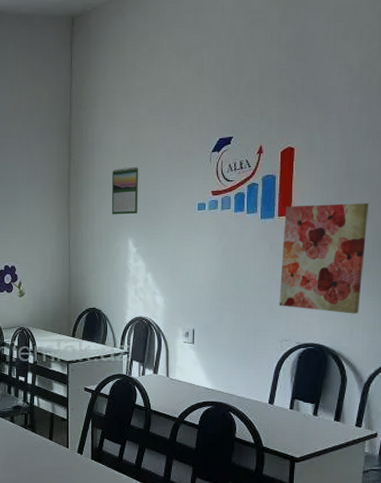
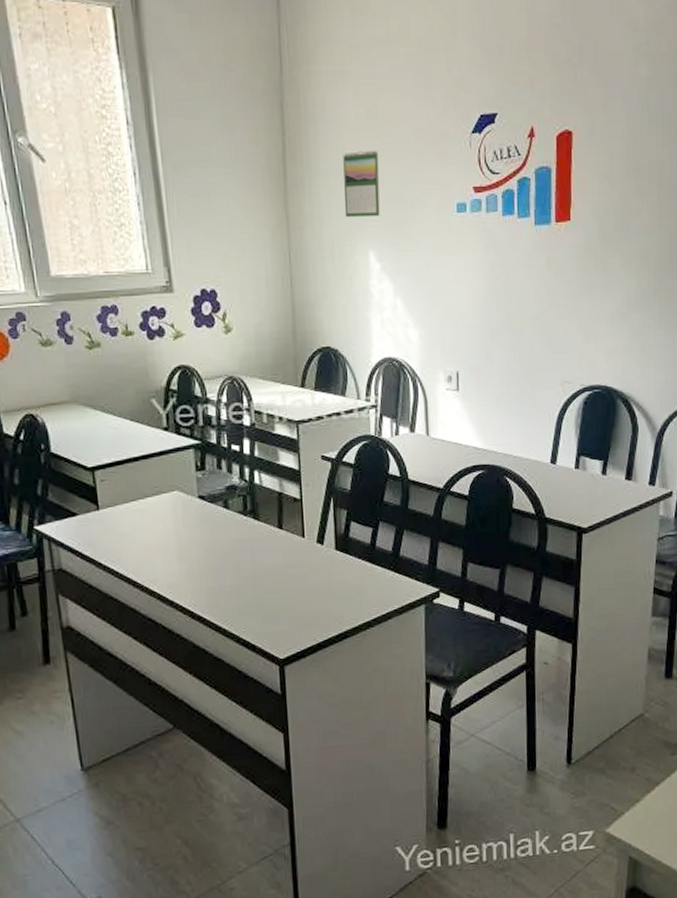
wall art: present [279,203,369,314] -> none [559,206,660,347]

